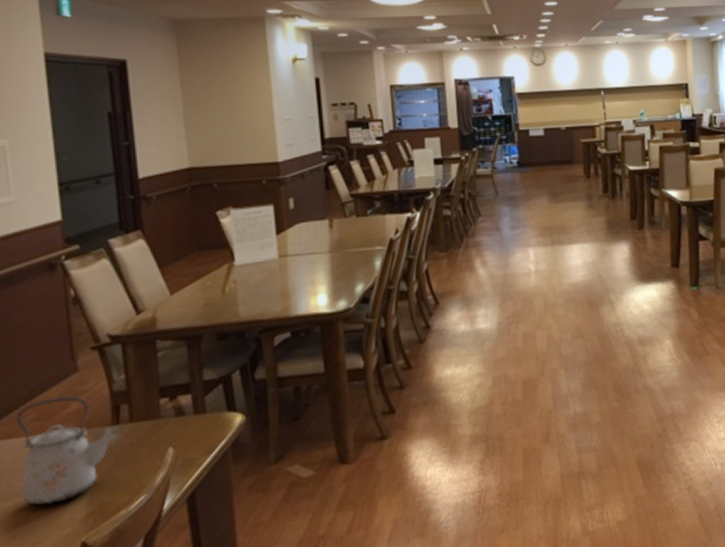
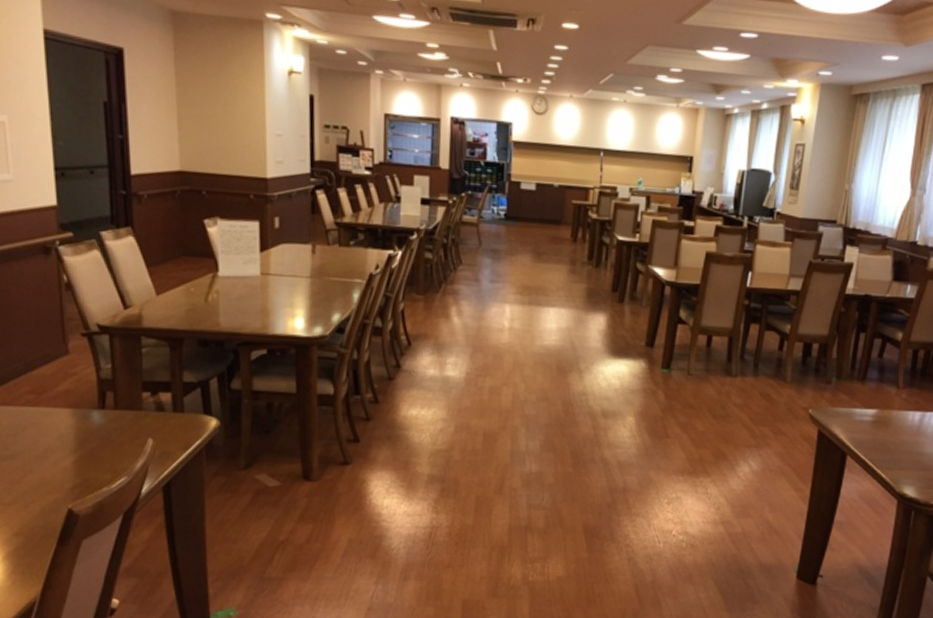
kettle: present [16,395,120,506] -> none [12,374,105,472]

